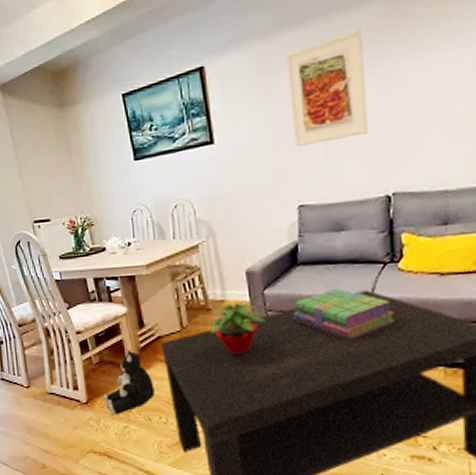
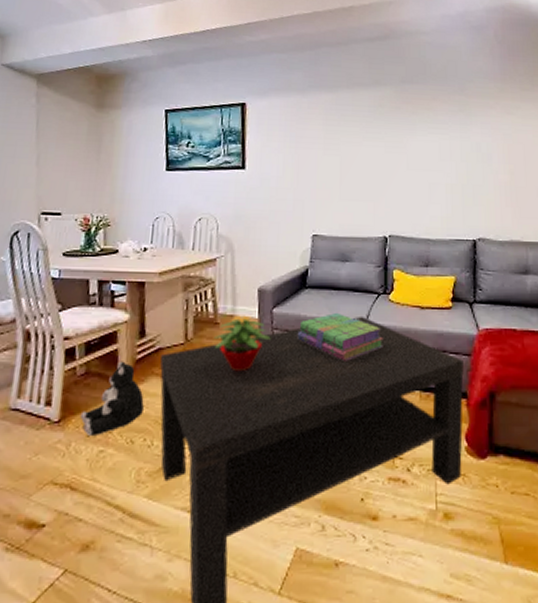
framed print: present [286,29,369,147] -> none [315,104,375,185]

